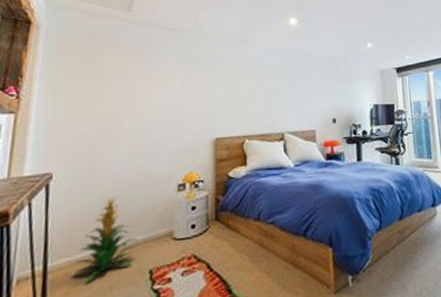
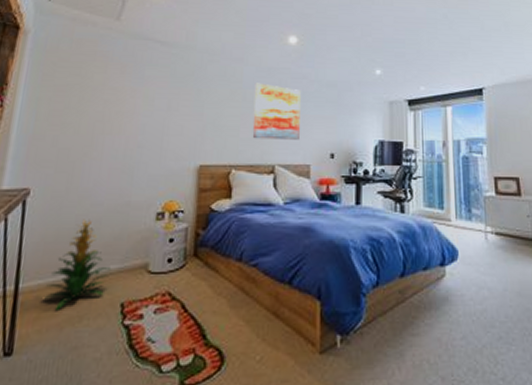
wall art: none [261,61,304,111] -> present [252,83,301,140]

